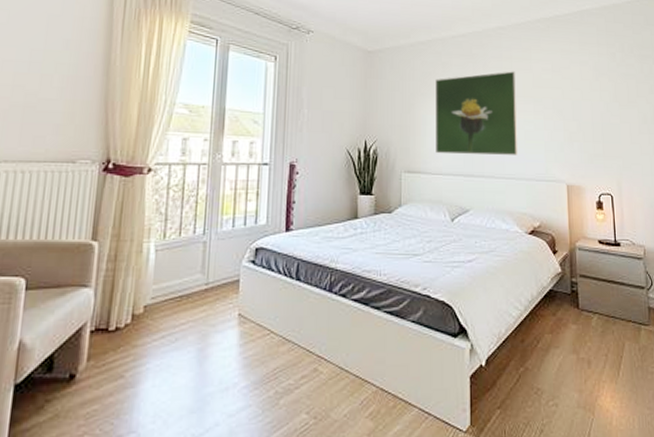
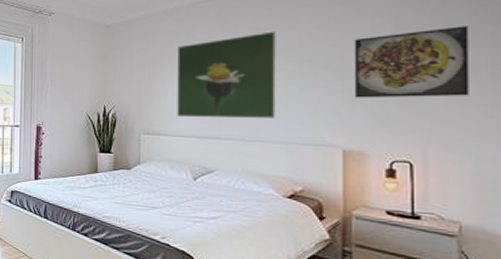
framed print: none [570,78,643,137] -> present [354,25,469,98]

